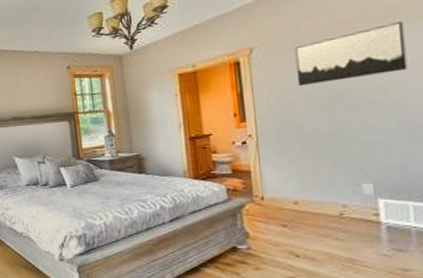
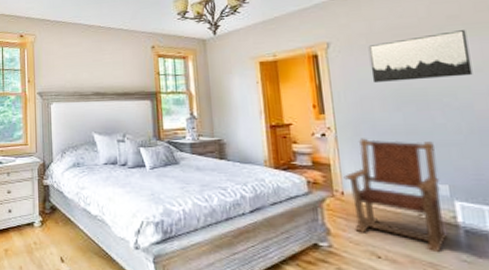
armchair: none [264,141,368,249] -> present [343,138,447,253]

